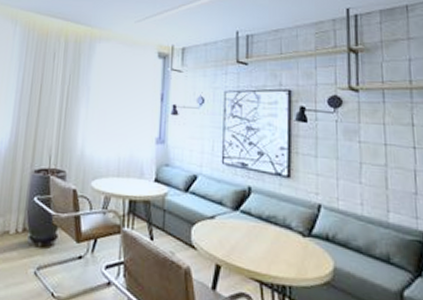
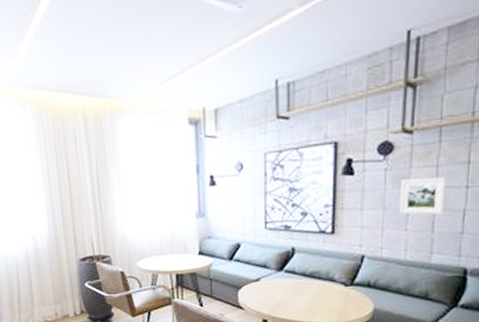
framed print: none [351,132,396,172] -> present [399,176,446,215]

